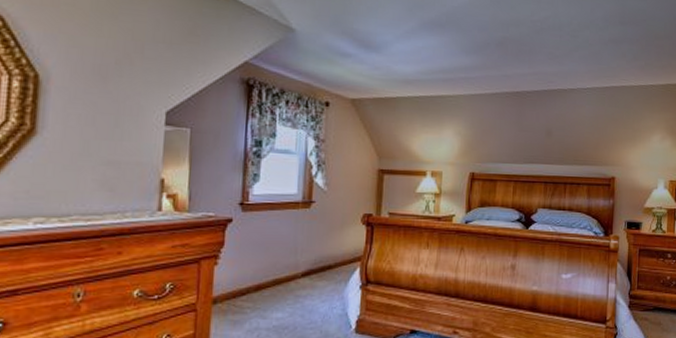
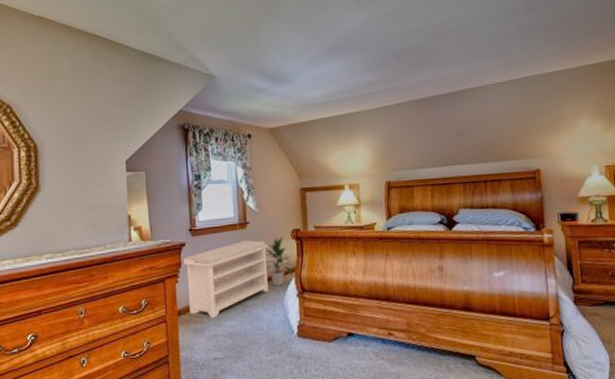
bench: none [227,222,335,309] -> present [183,240,269,319]
indoor plant: none [329,220,360,276] -> present [265,236,294,286]

